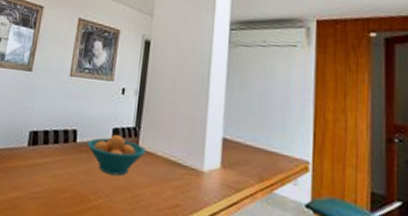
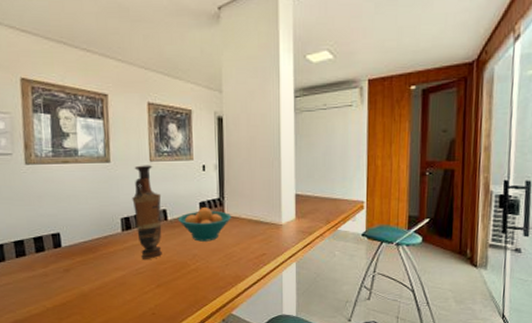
vase: none [41,78,75,184] -> present [132,165,162,259]

